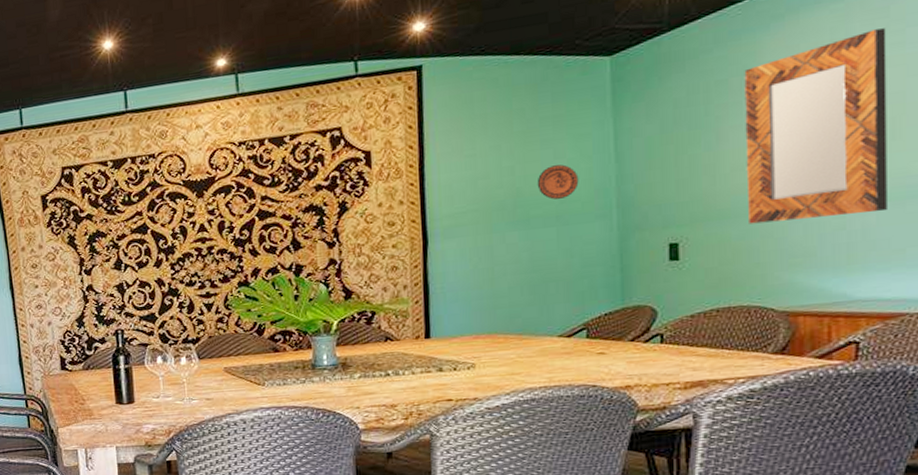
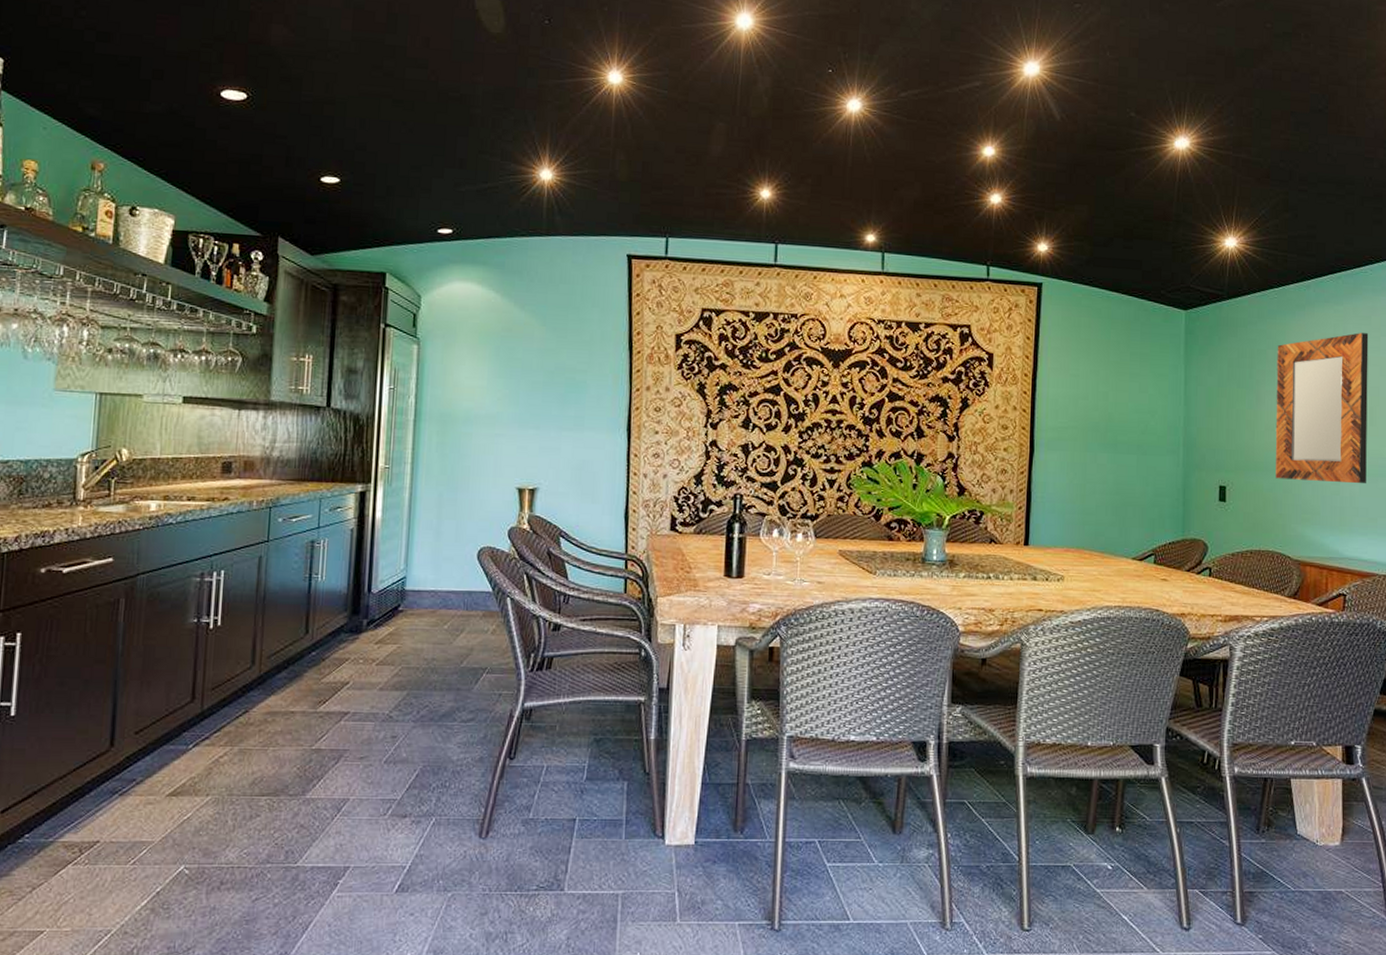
decorative plate: present [537,164,579,200] -> none [1124,398,1157,430]

